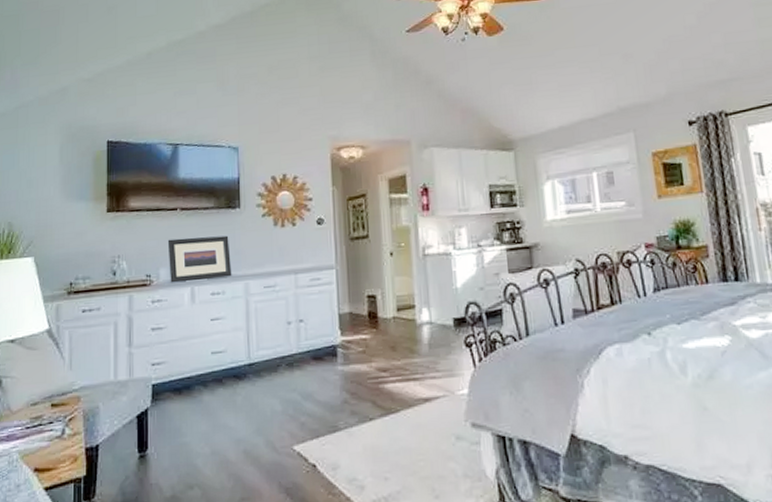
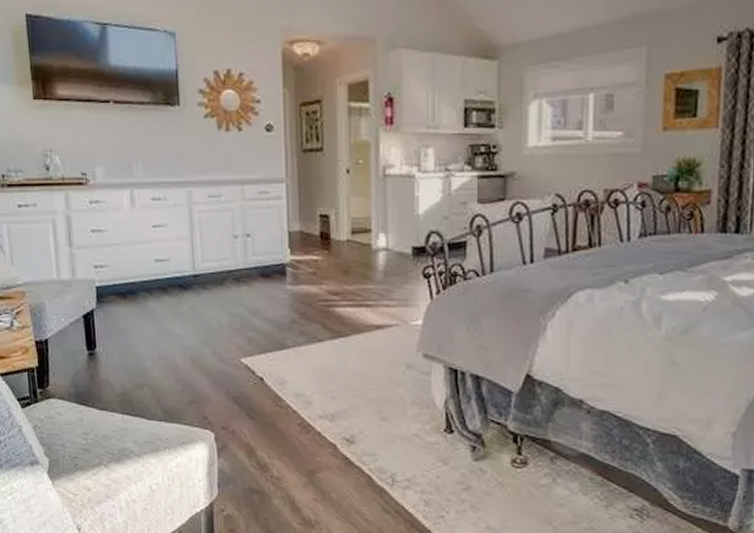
picture frame: present [167,235,232,283] -> none [101,135,174,184]

